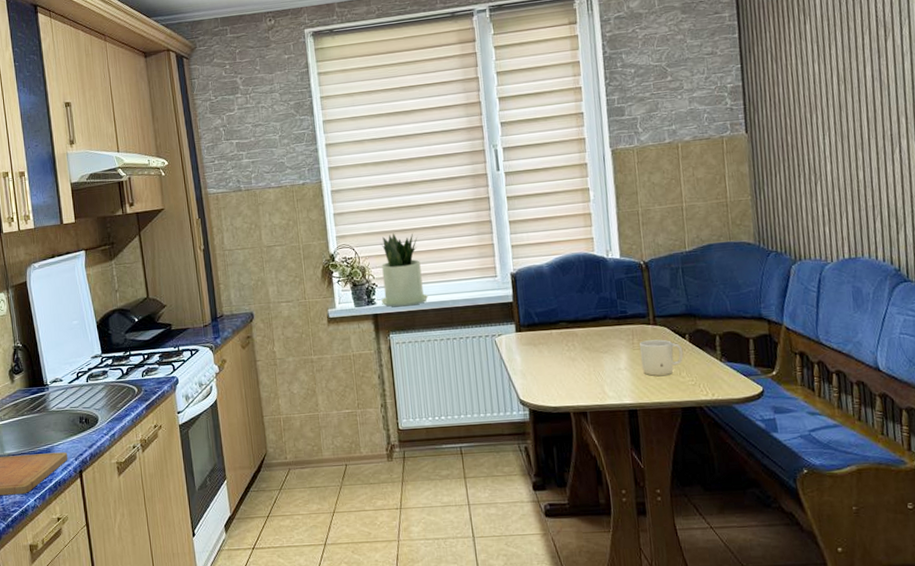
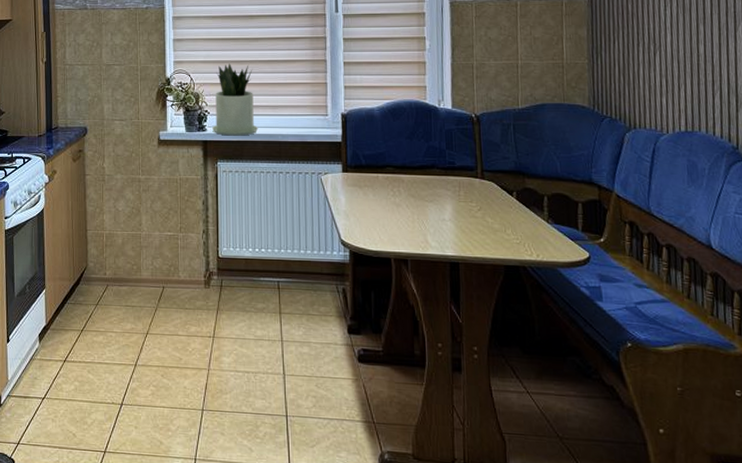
mug: present [639,339,684,376] -> none [465,194,510,231]

